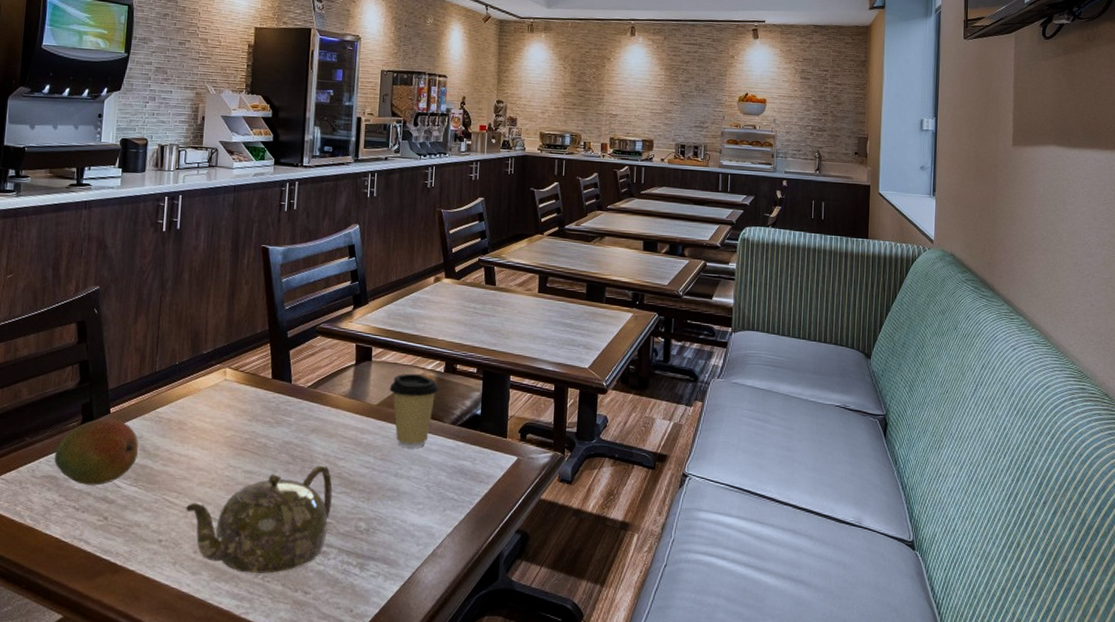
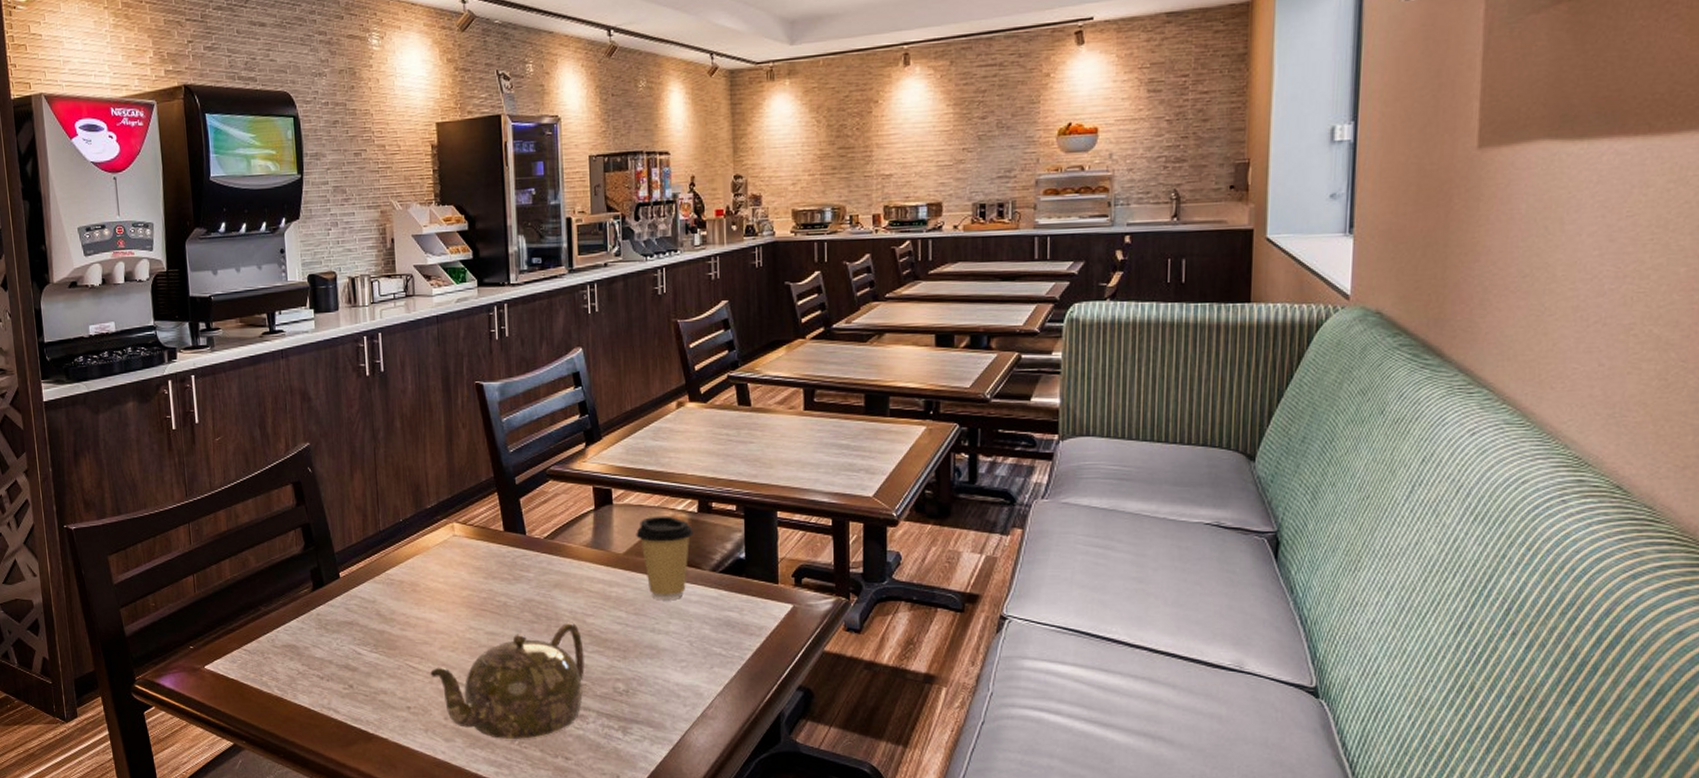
fruit: present [54,418,139,485] -> none [291,583,374,653]

